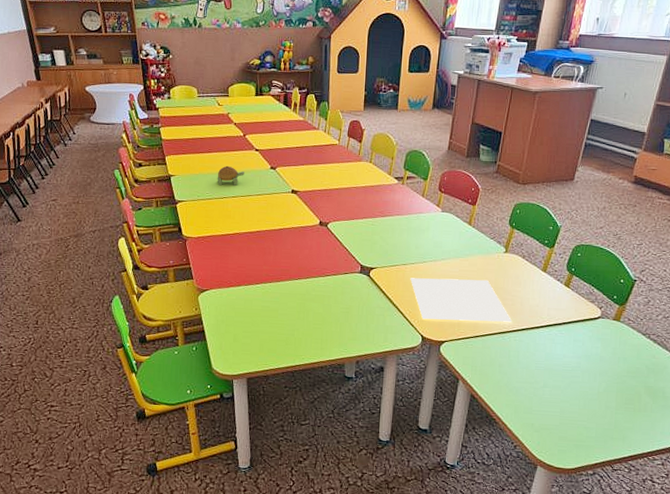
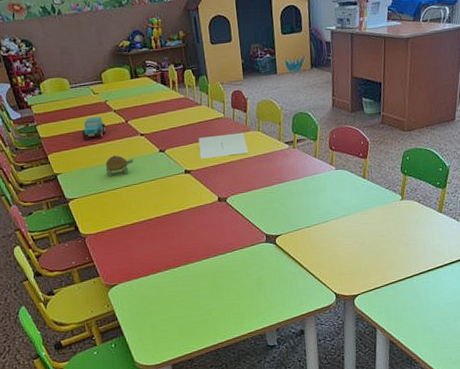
toy car: none [200,127,224,148] -> present [81,117,107,141]
paper sheet: none [309,161,357,183] -> present [198,132,249,159]
paper sheet: present [410,278,512,322] -> none [315,229,417,277]

